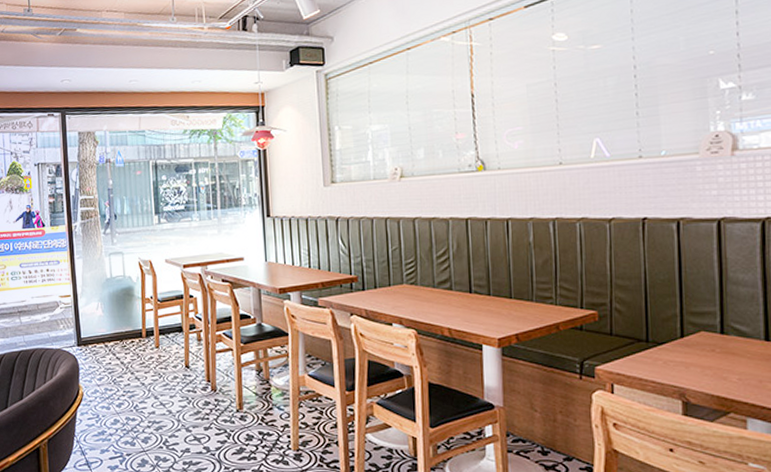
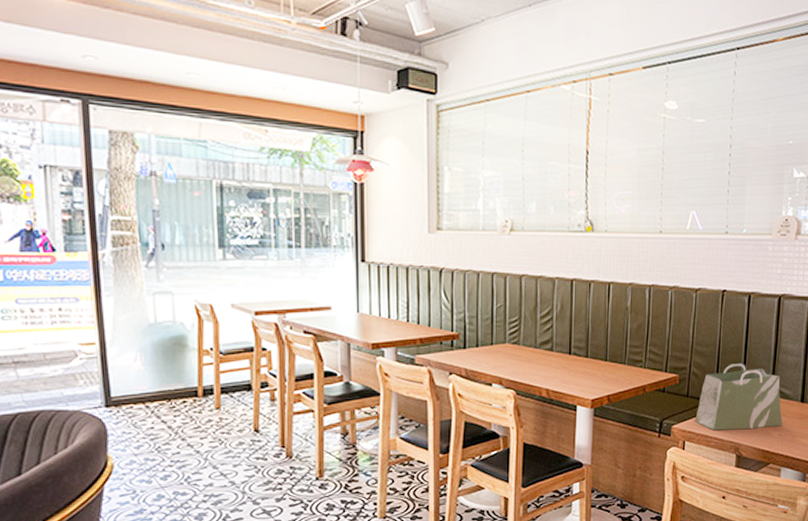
grocery bag: none [623,296,742,373] -> present [695,362,783,431]

